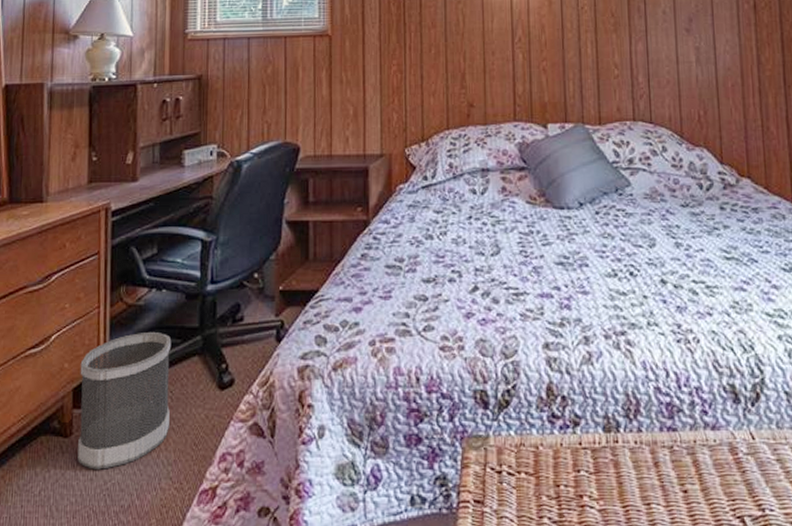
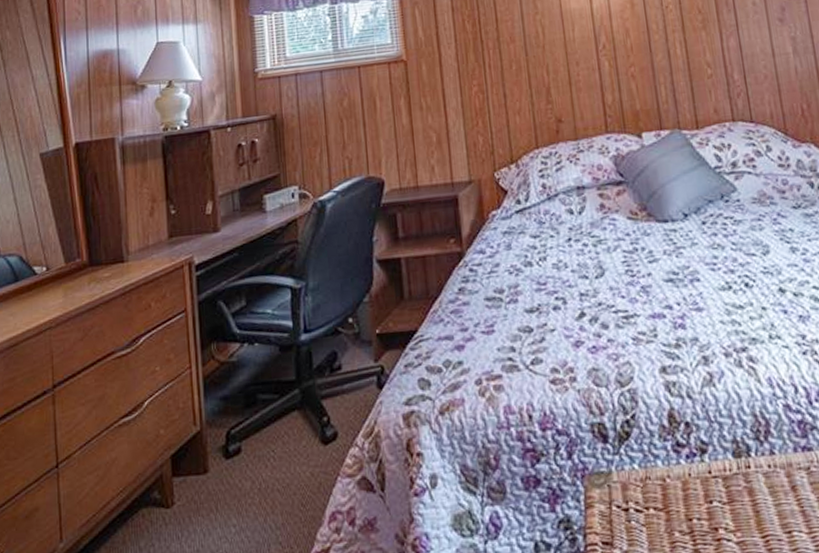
wastebasket: present [77,331,172,470] -> none [176,388,274,540]

